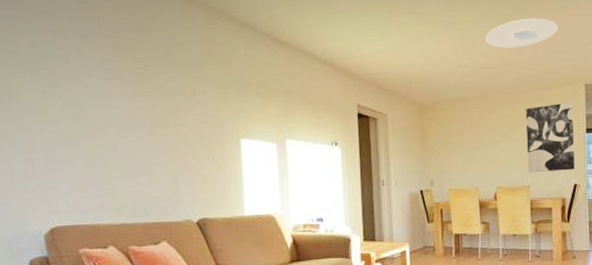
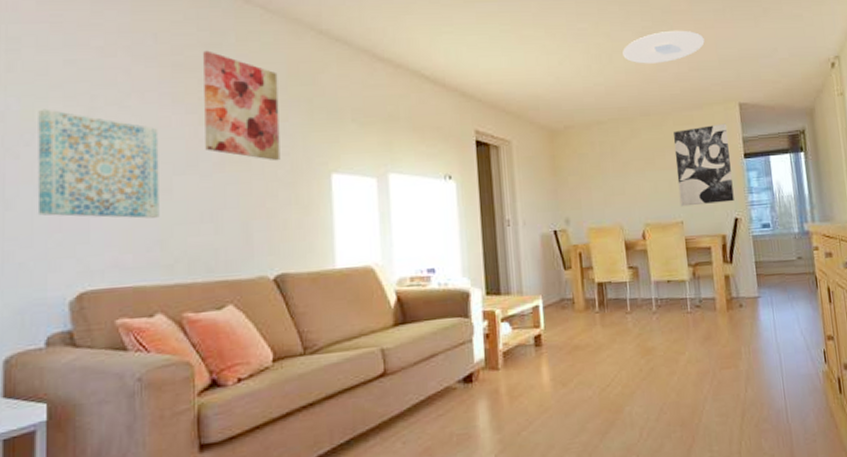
wall art: none [12,81,108,171] -> present [37,108,160,219]
wall art: none [136,34,200,128] -> present [203,50,281,161]

